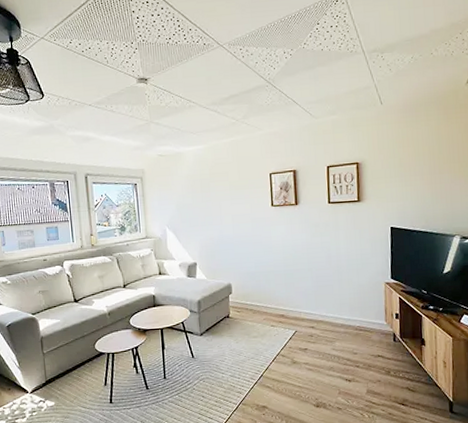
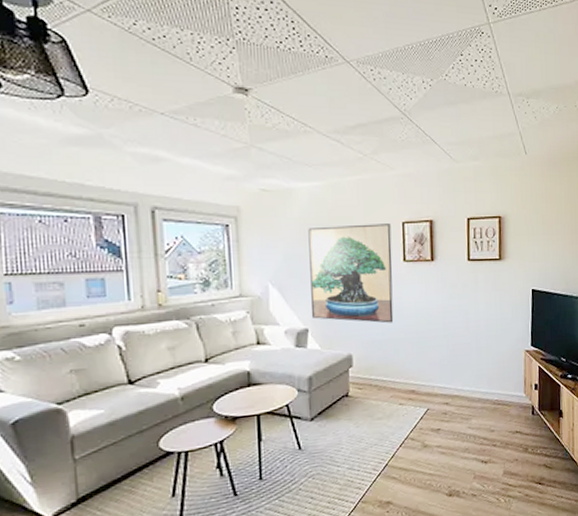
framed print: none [194,175,265,258] -> present [308,224,394,324]

